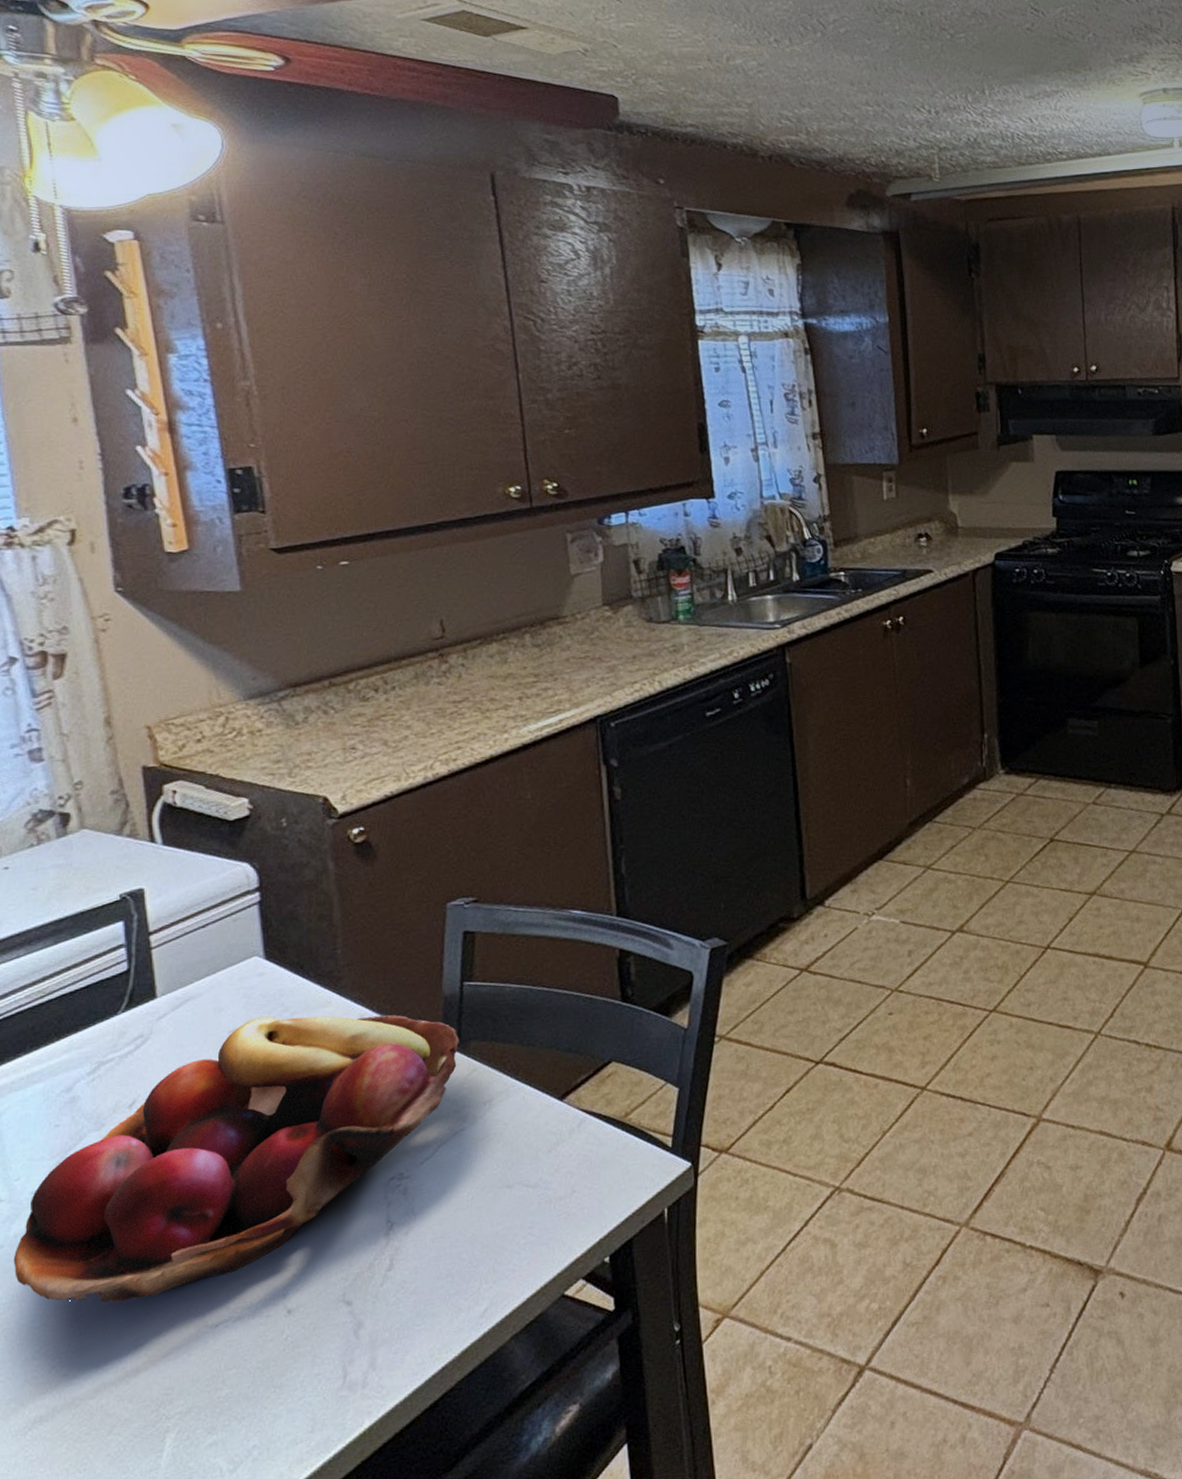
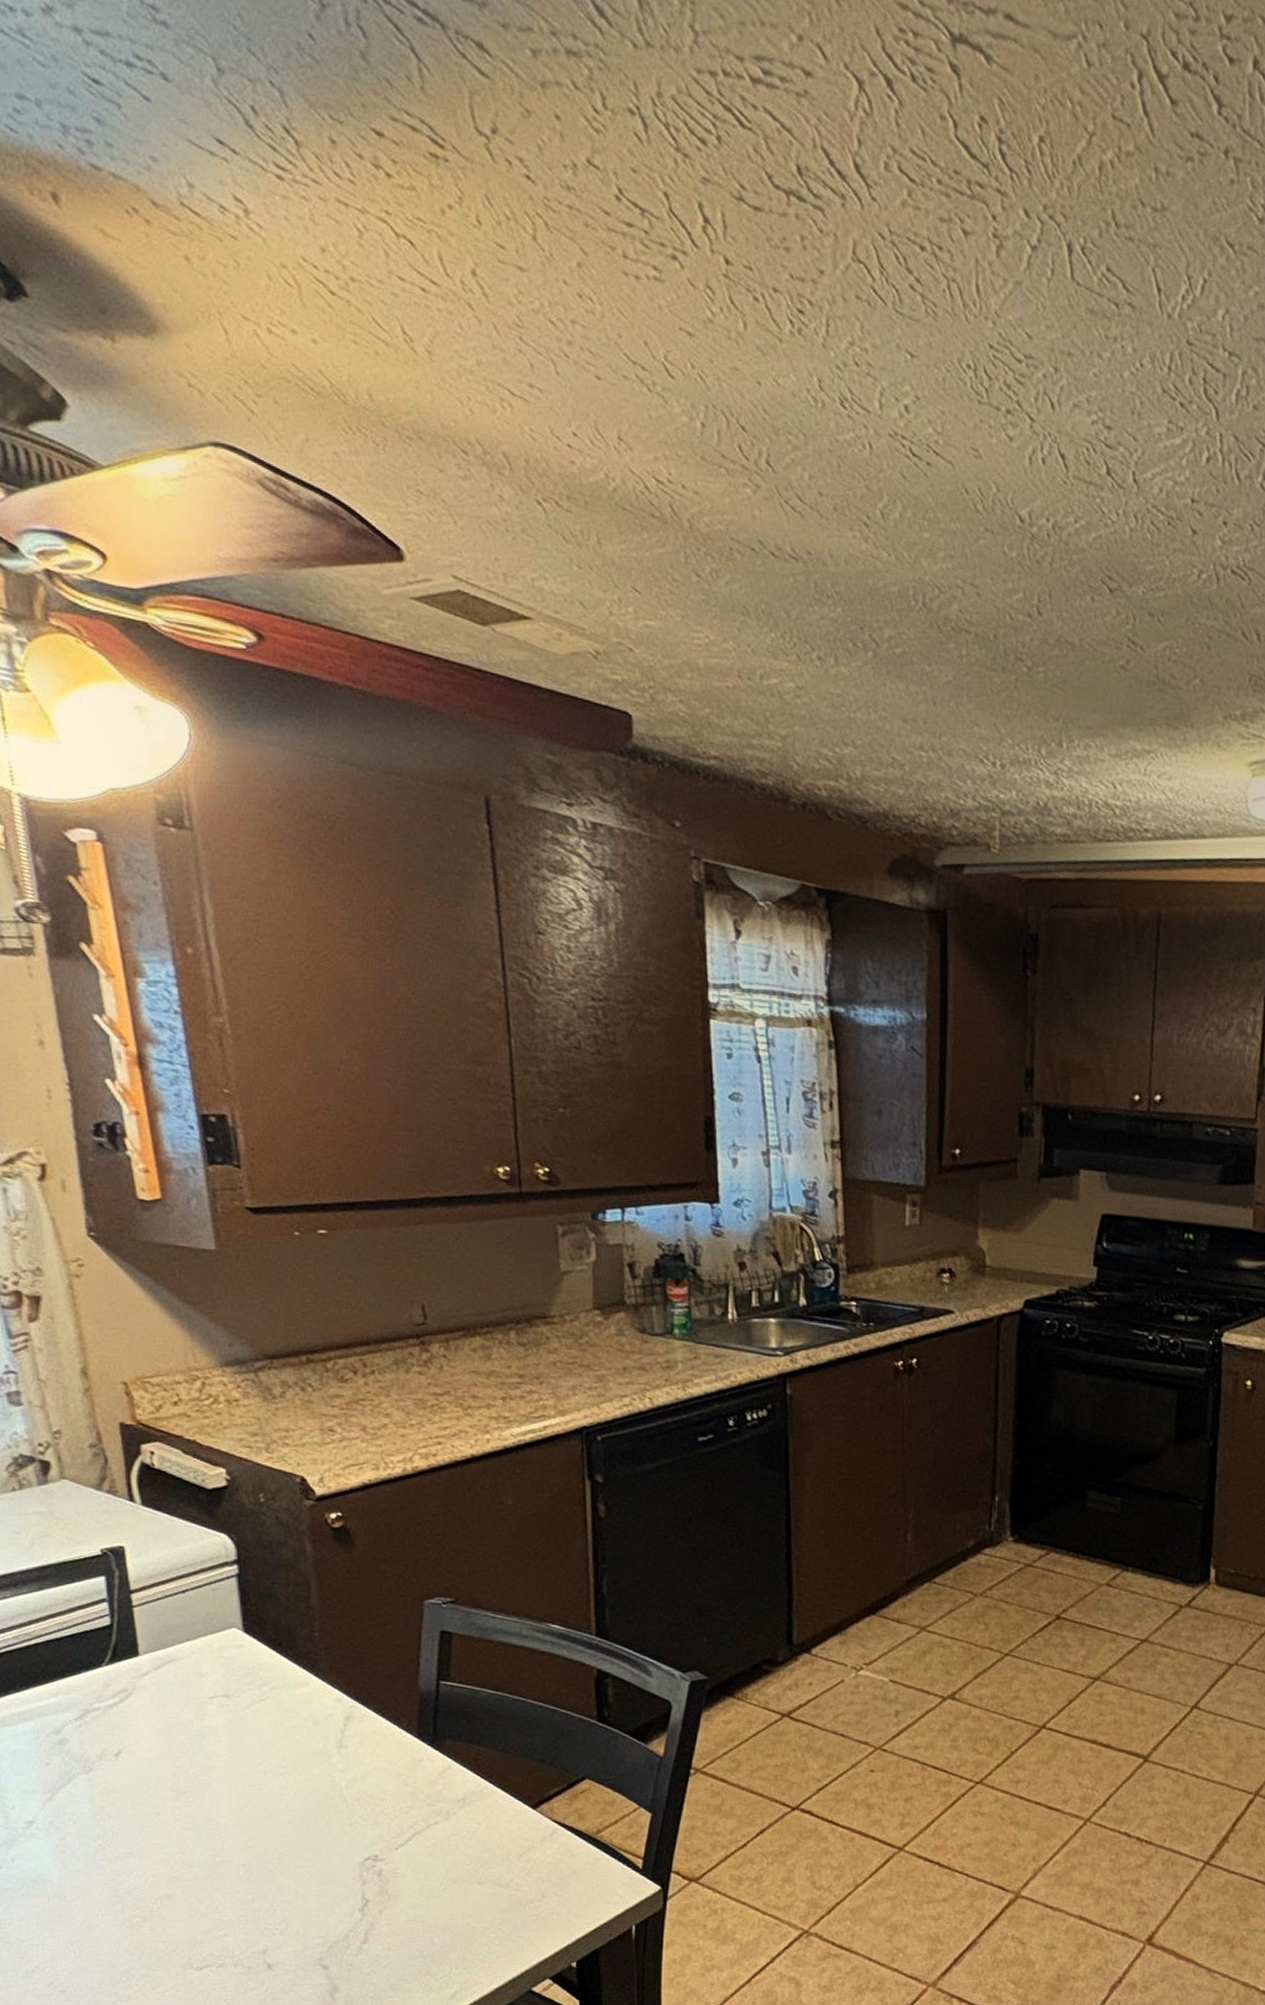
fruit basket: present [13,1014,459,1302] -> none [11,1687,434,1934]

